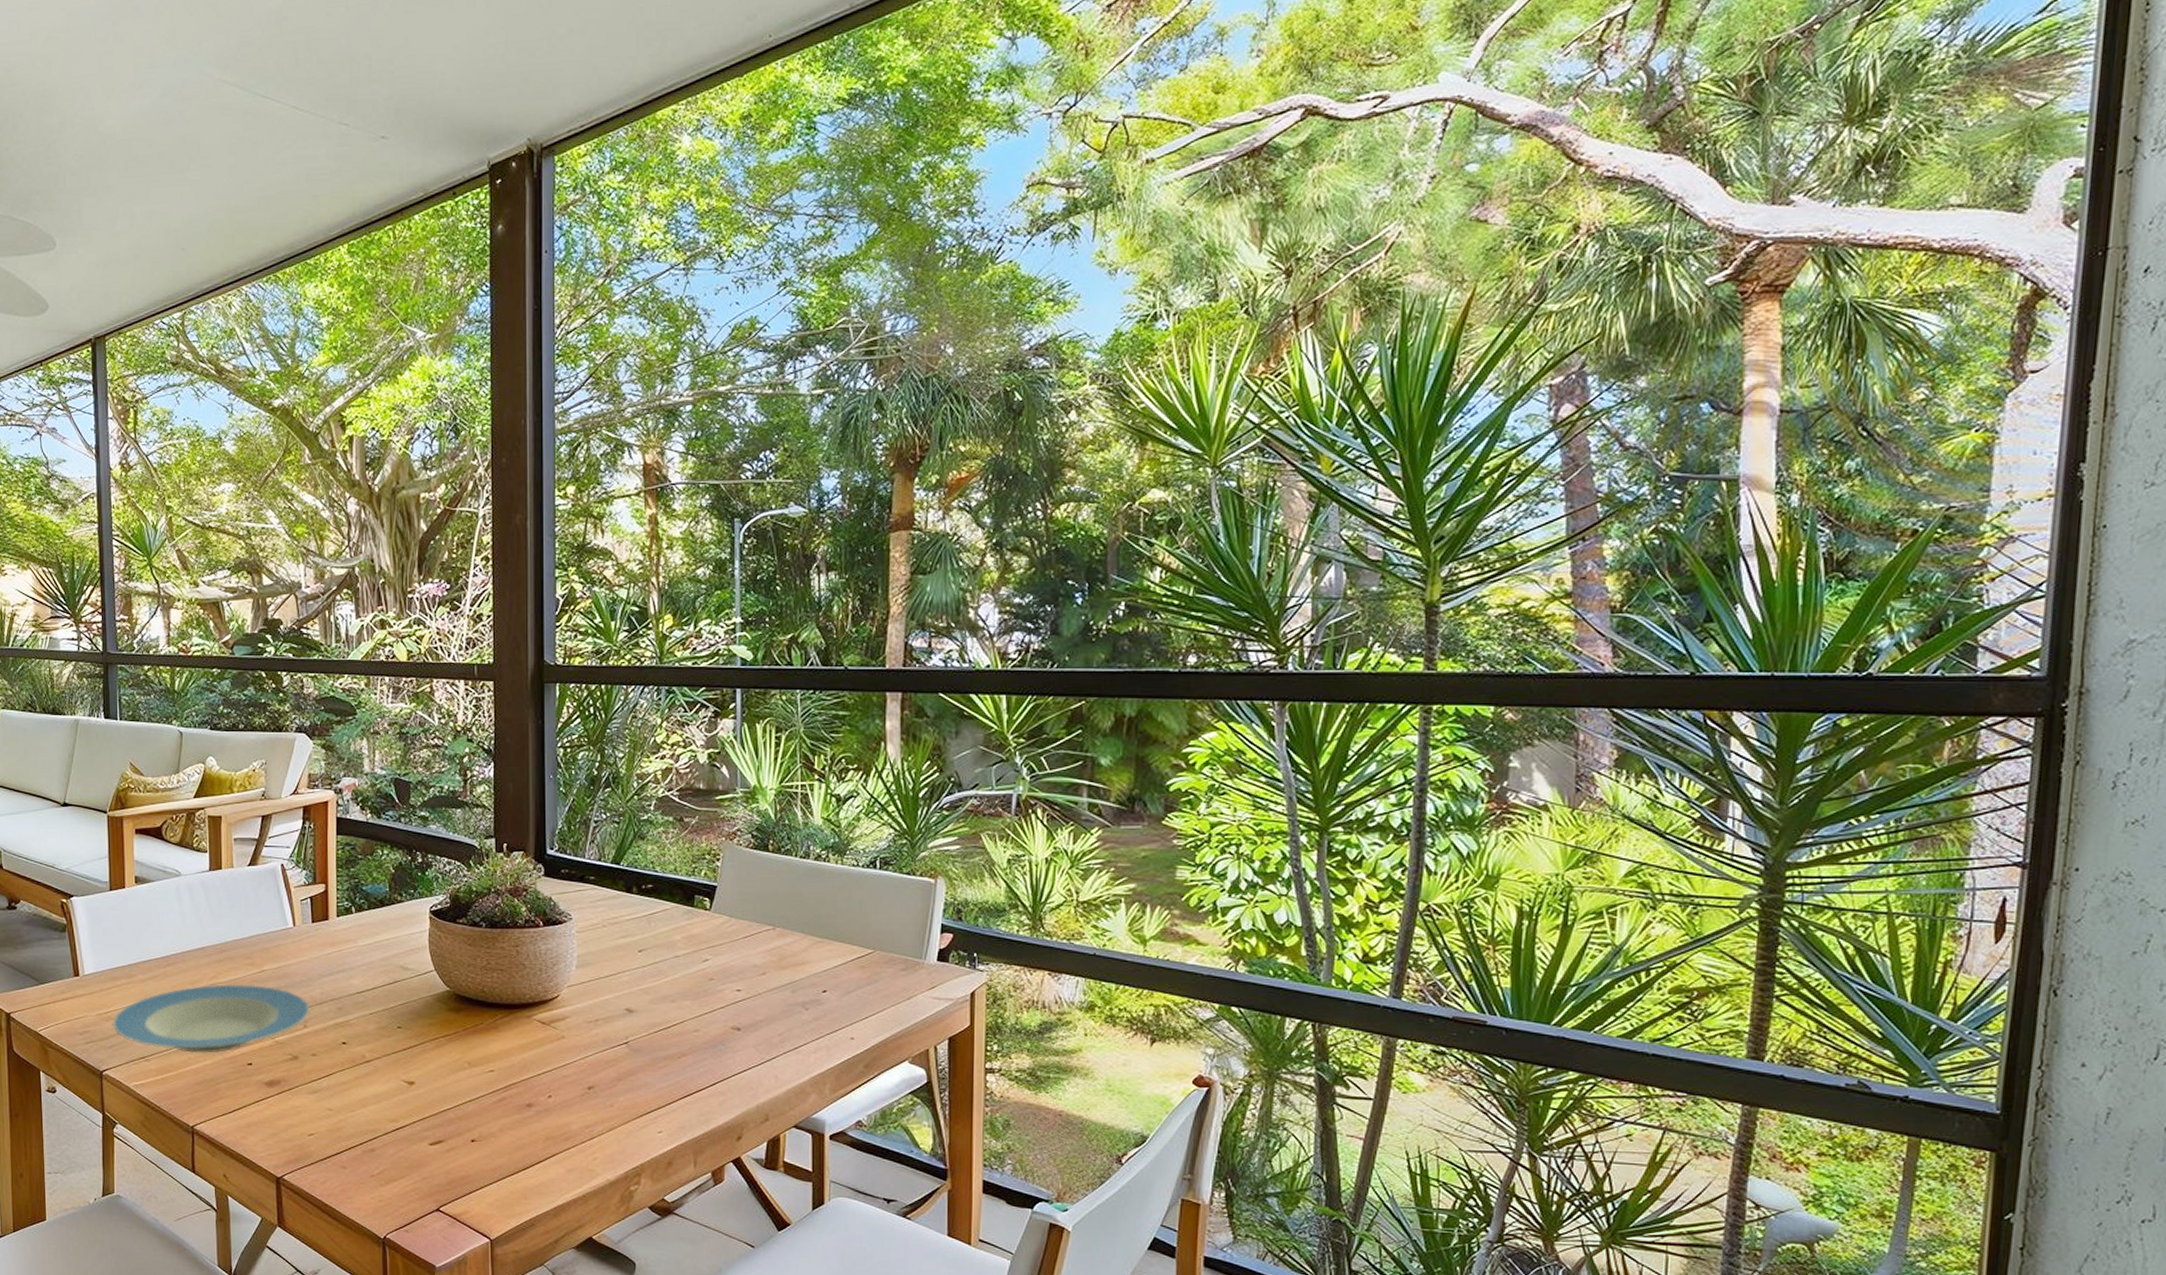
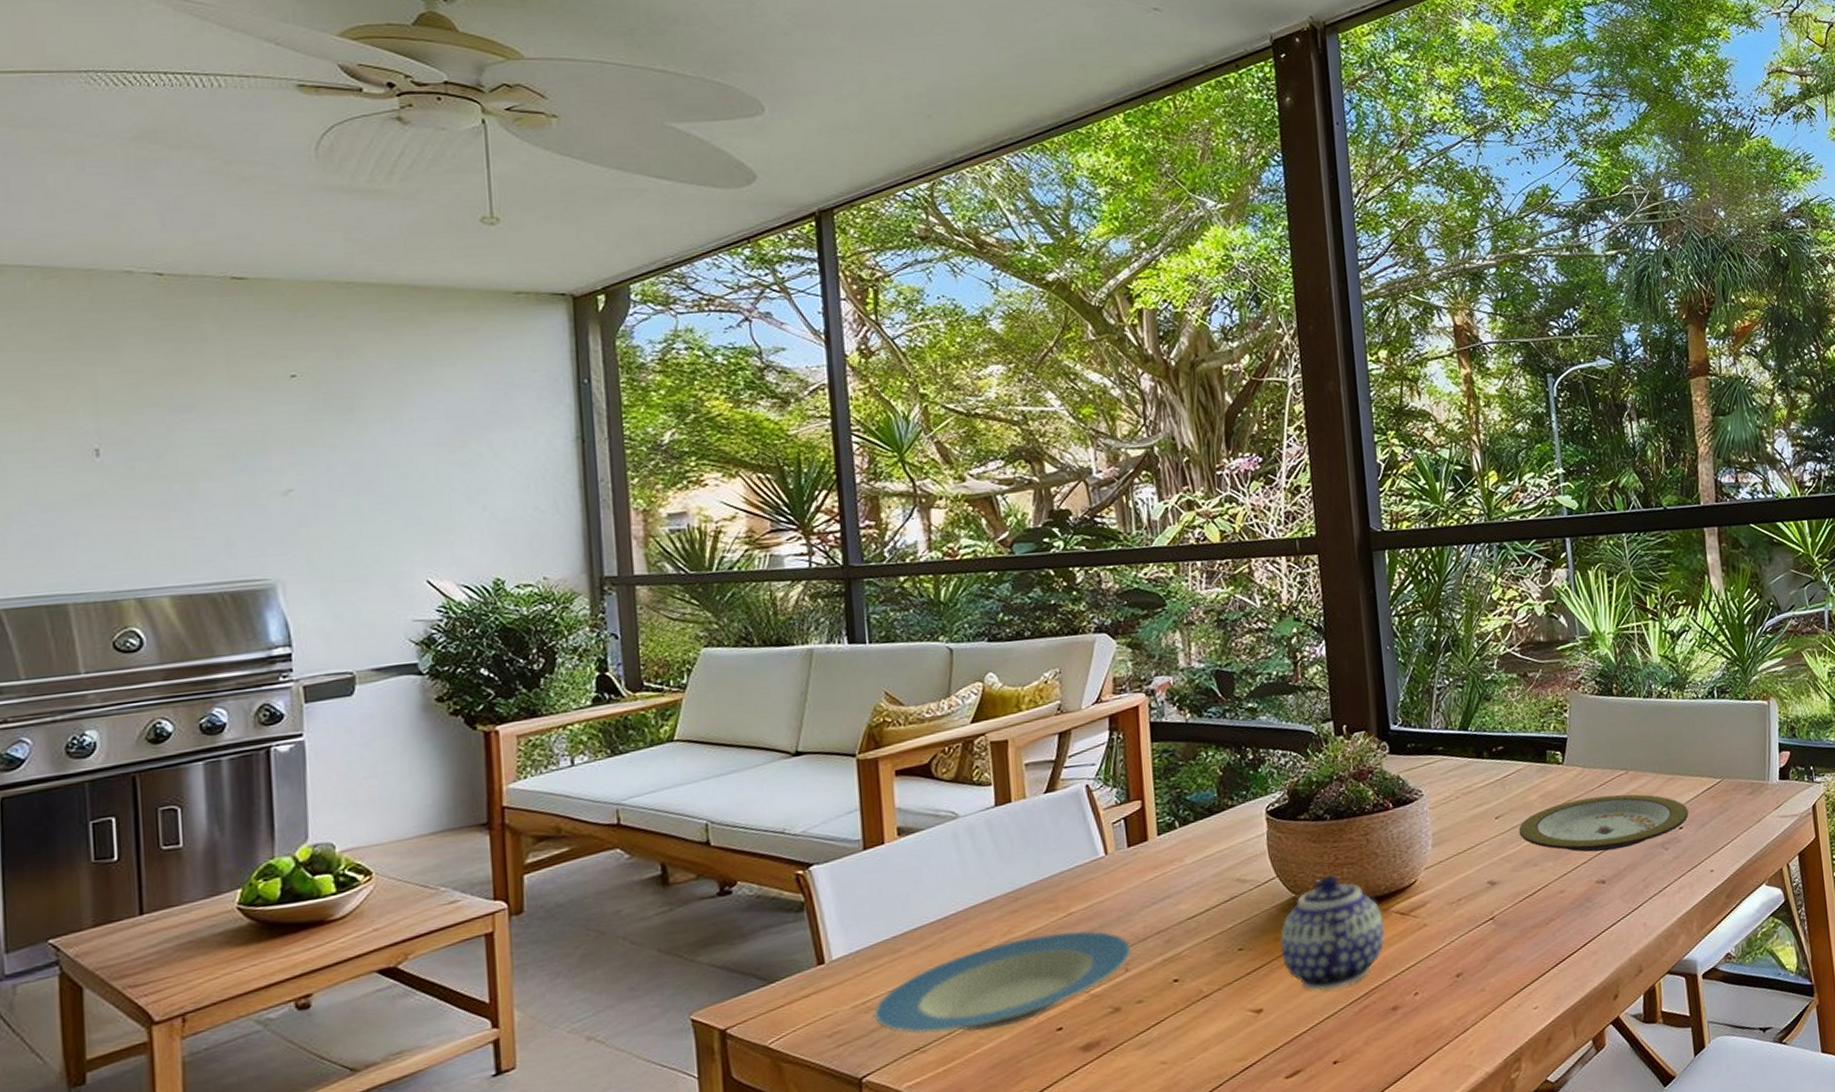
teapot: none [433,976,527,1077] -> present [1279,874,1385,990]
plate: none [660,947,834,1001] -> present [1518,794,1689,852]

